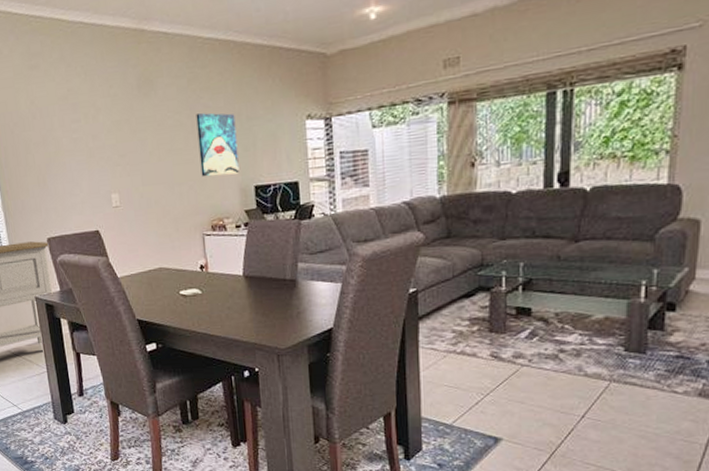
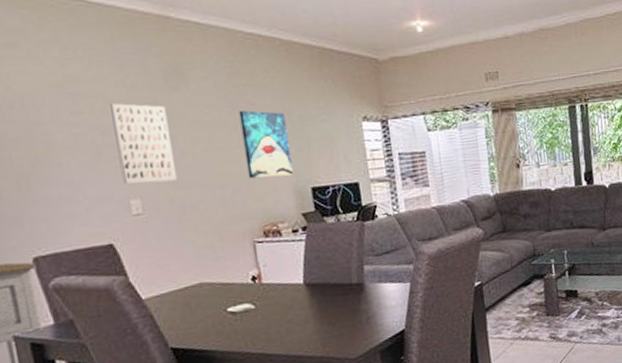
wall art: none [99,111,145,181] -> present [110,103,177,184]

